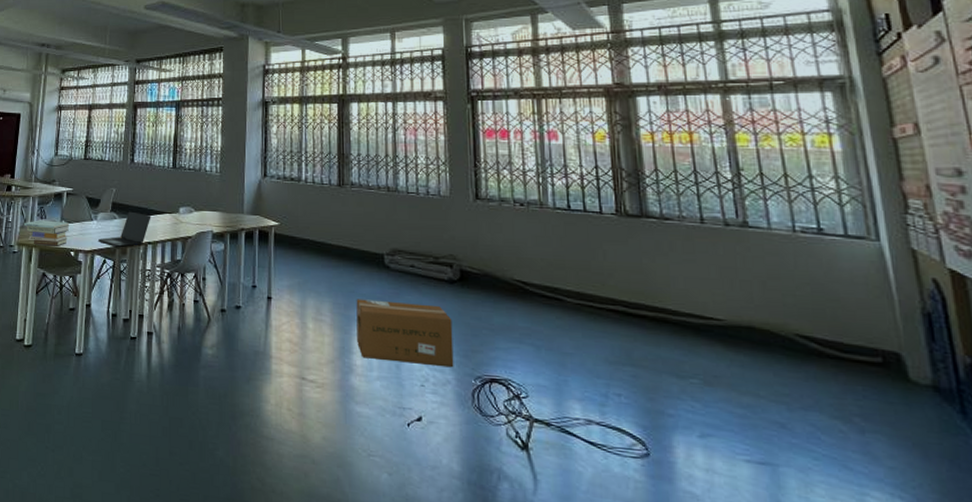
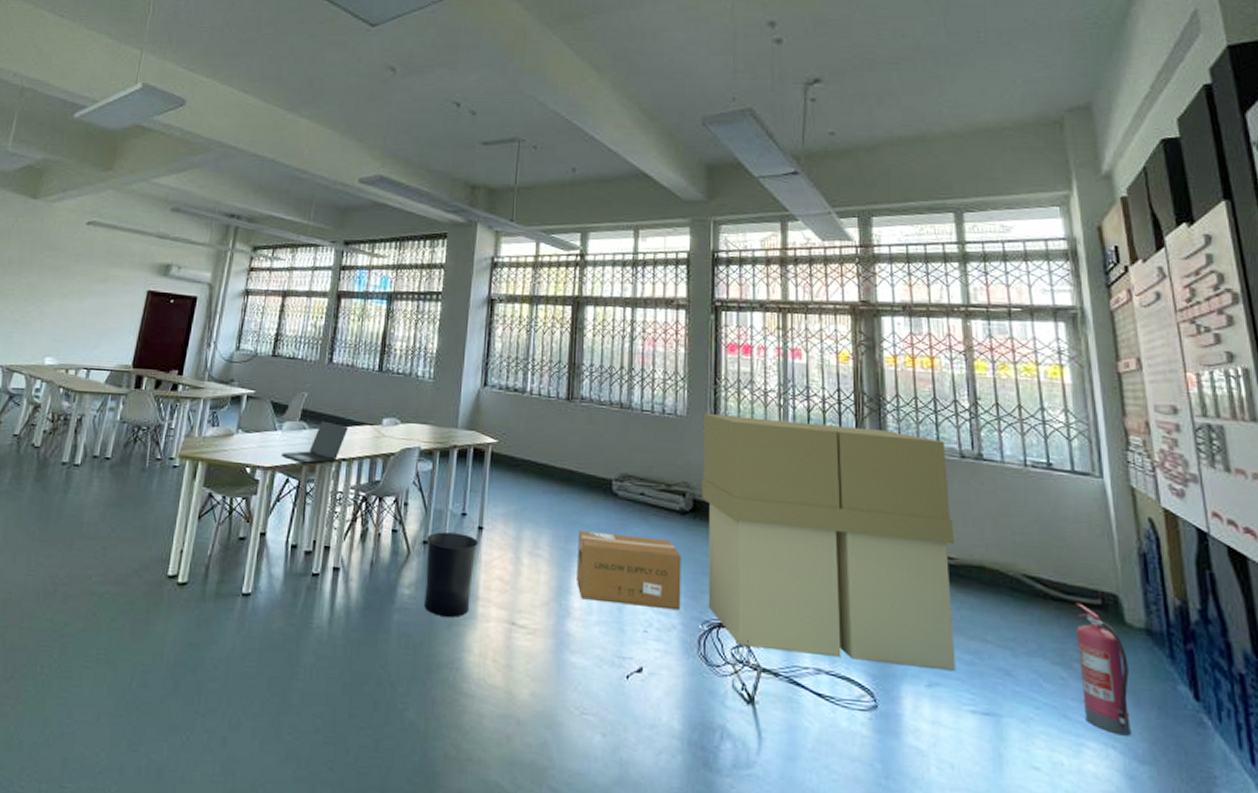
books: present [23,220,70,246] -> none [189,427,248,461]
waste bin: none [224,302,269,373] -> present [424,532,479,617]
cardboard boxes: none [465,192,728,424] -> present [702,412,956,672]
fire extinguisher: none [854,361,919,487] -> present [1076,603,1131,736]

